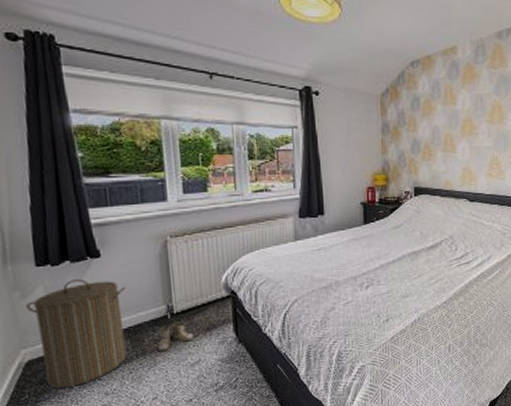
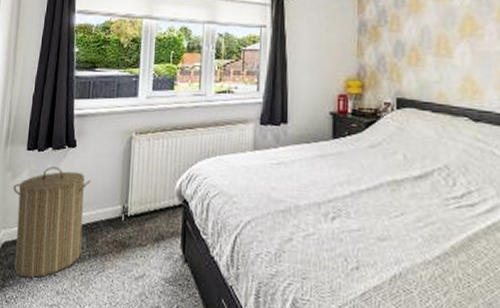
boots: present [157,322,194,352] -> none [108,226,142,257]

